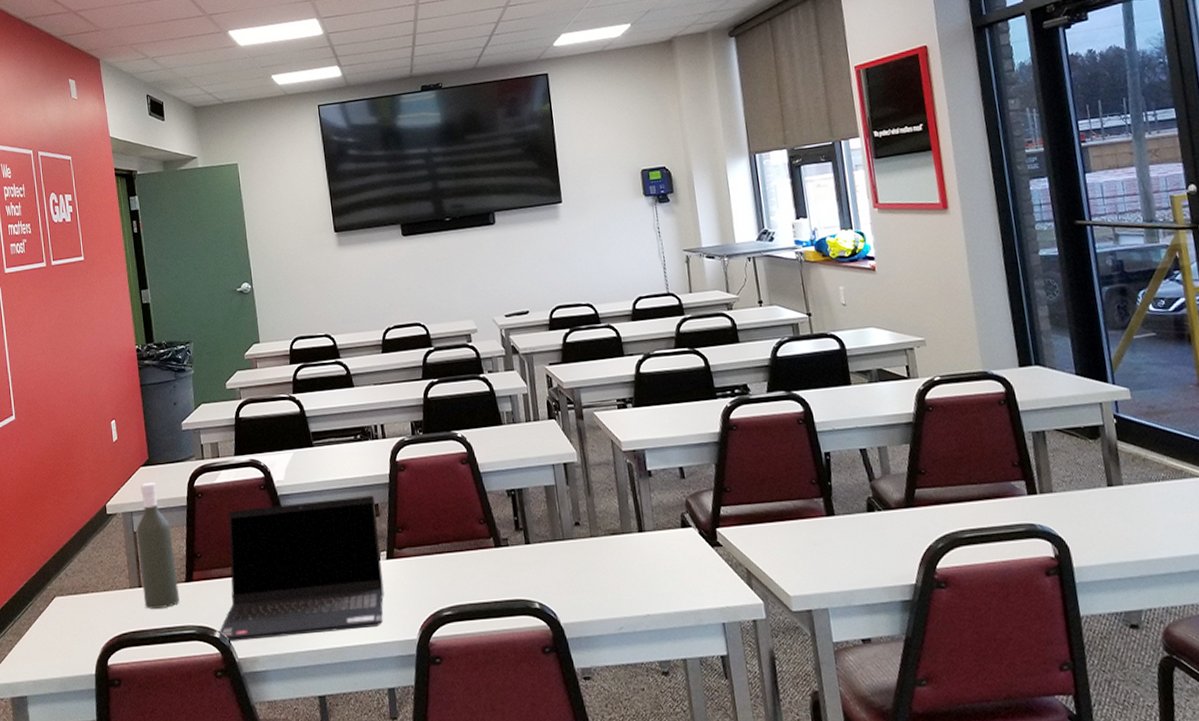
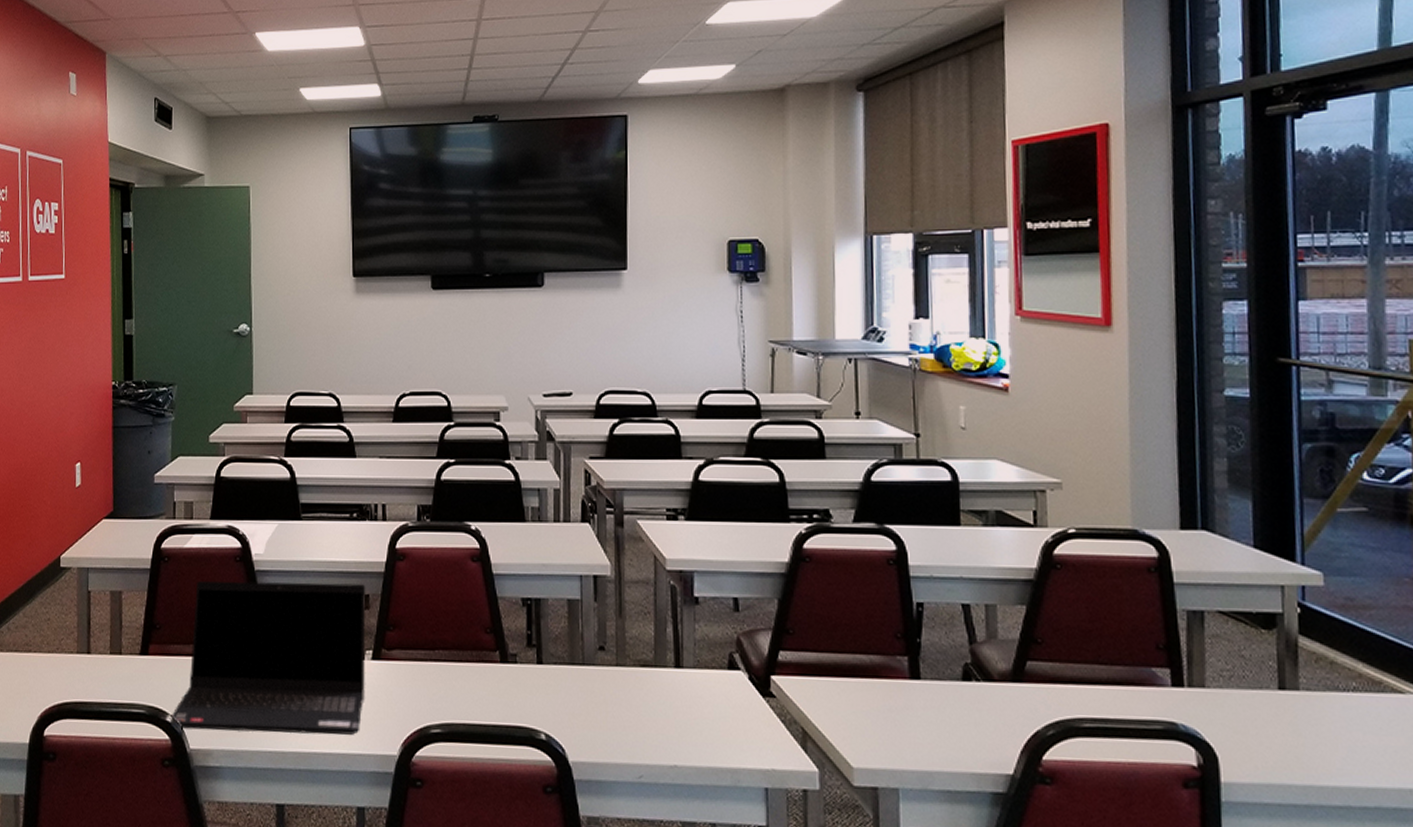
bottle: present [136,482,179,609] -> none [90,538,131,681]

